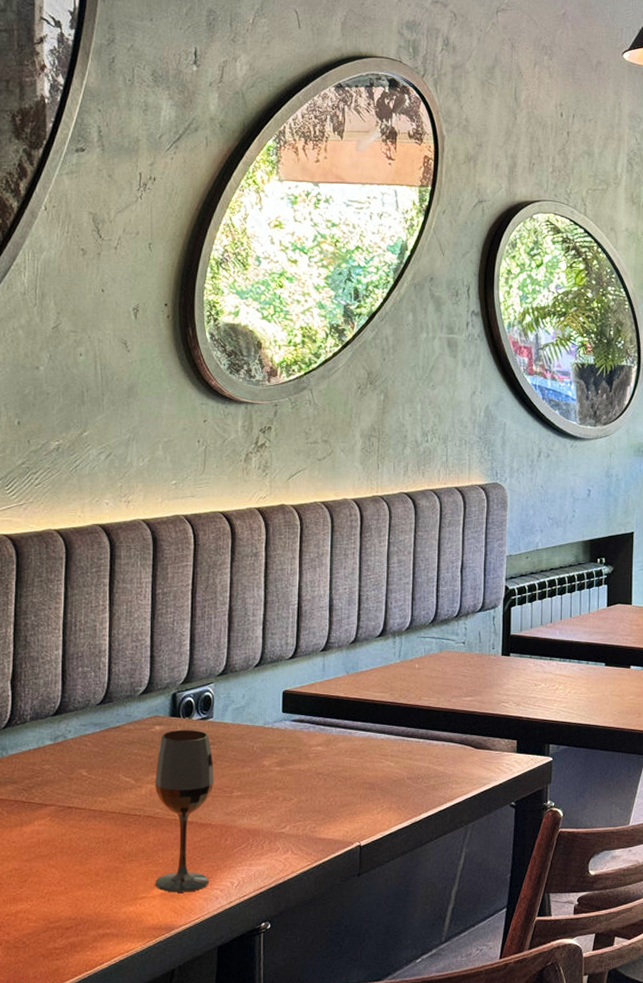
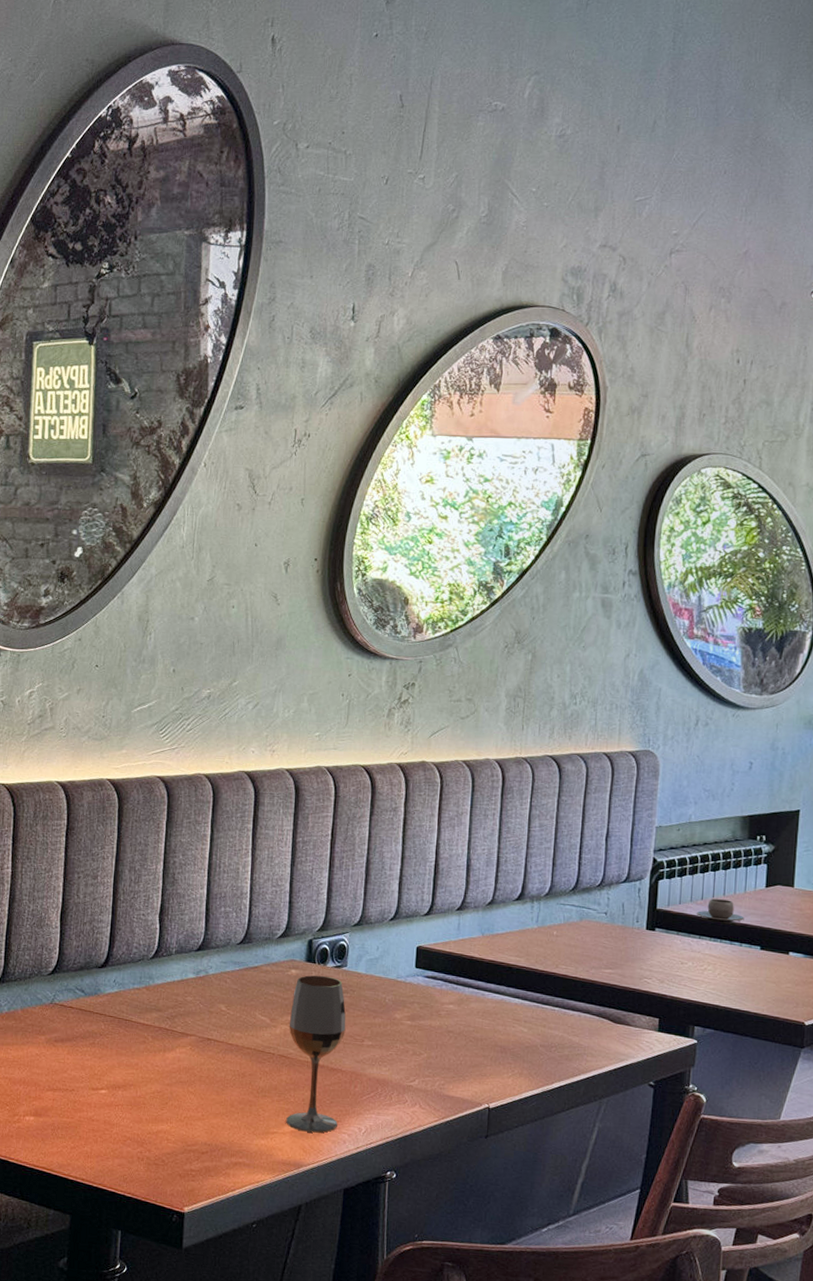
teacup: none [546,621,590,643] -> present [696,899,744,923]

